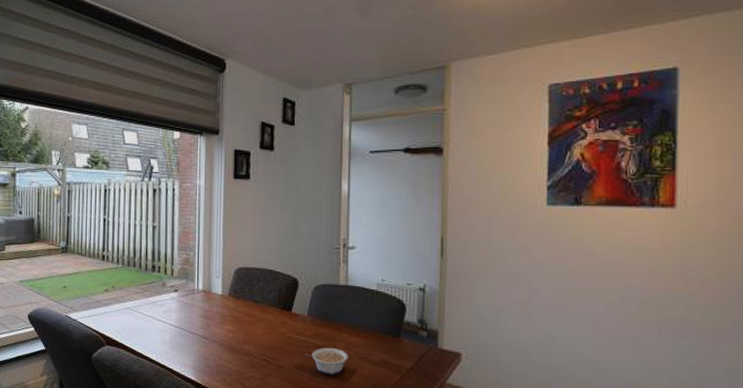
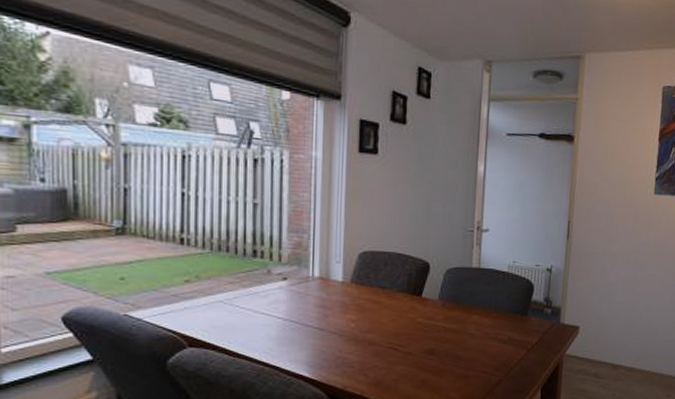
legume: present [305,347,348,375] -> none [435,329,478,356]

